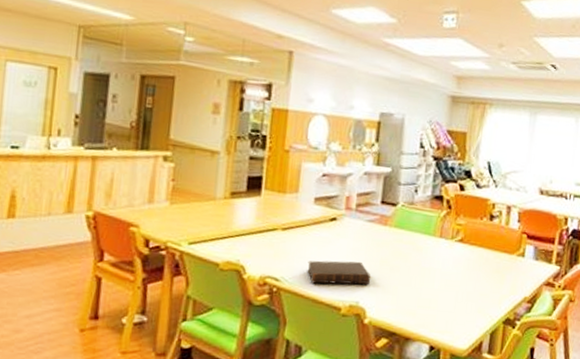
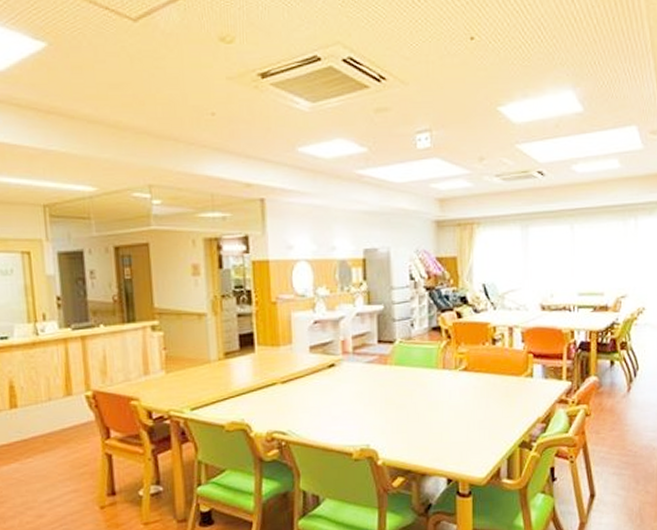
book: present [307,260,370,285] -> none [312,404,377,433]

